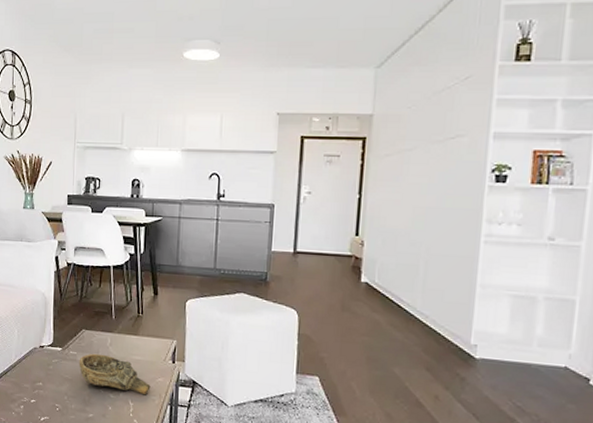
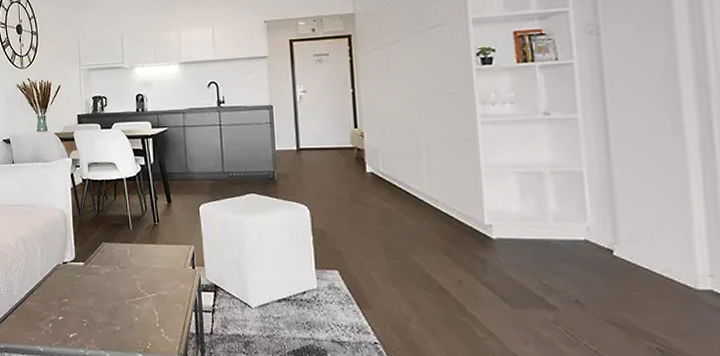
decorative bowl: present [78,353,151,396] -> none [101,265,174,304]

